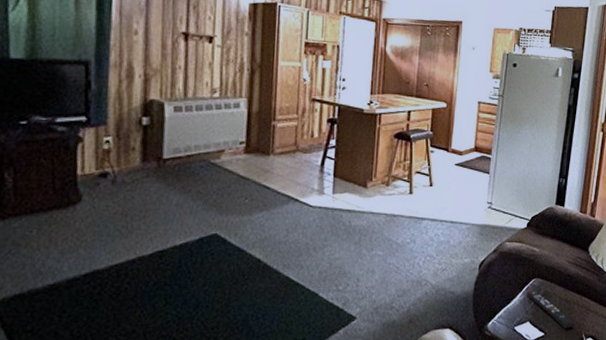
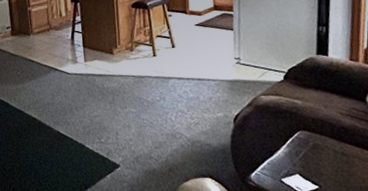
remote control: present [527,291,575,329] -> none [292,144,358,183]

